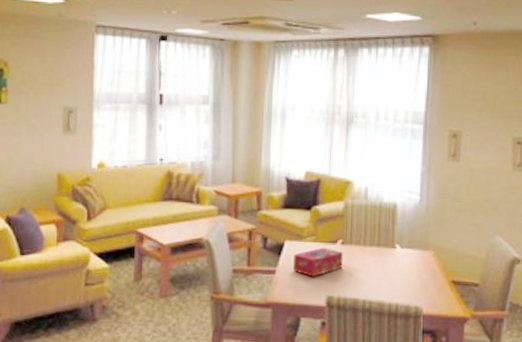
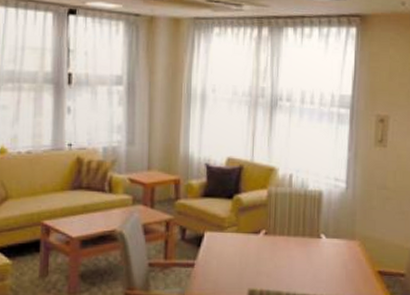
tissue box: present [293,247,343,277] -> none [214,238,266,270]

